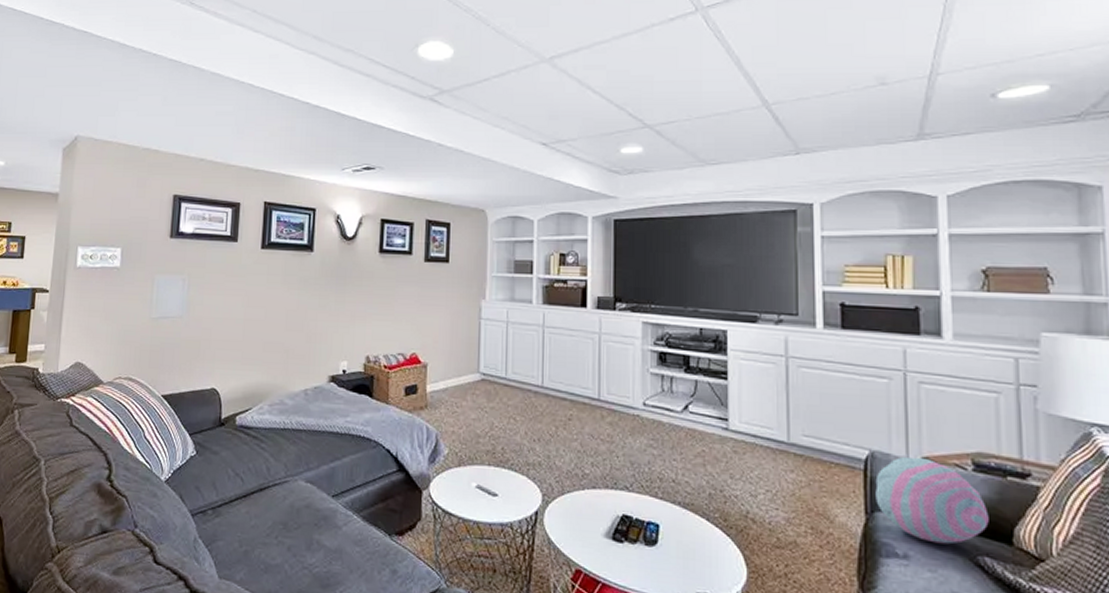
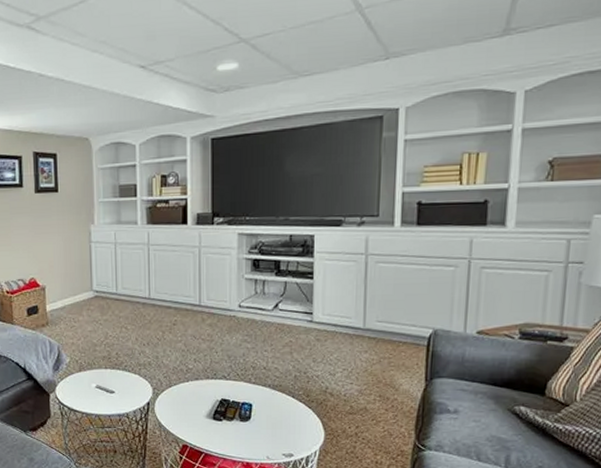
cushion: present [875,457,989,545] -> none [435,331,528,399]

